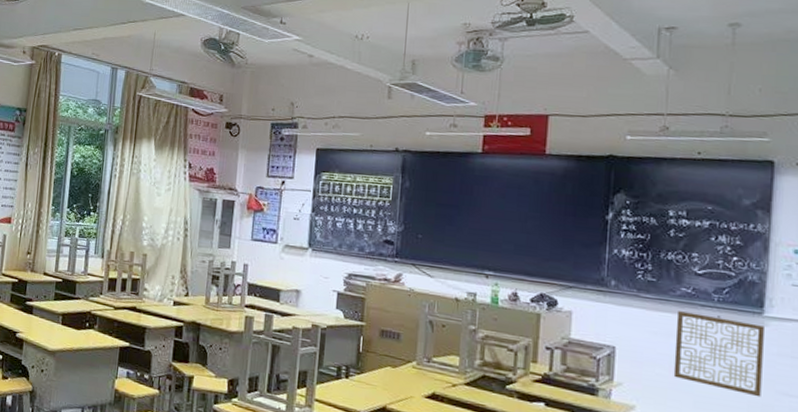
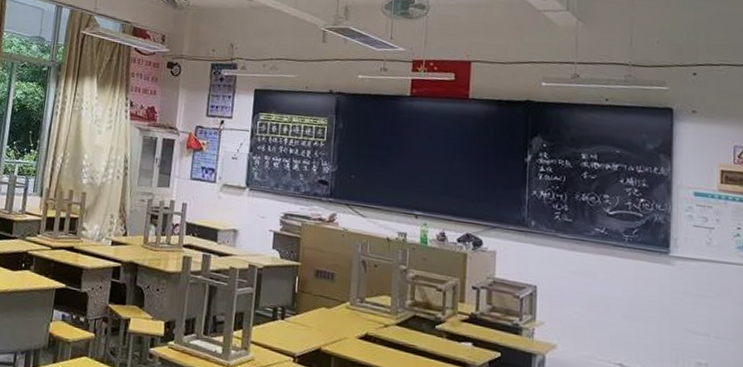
wall art: present [673,311,764,398] -> none [590,251,671,335]

